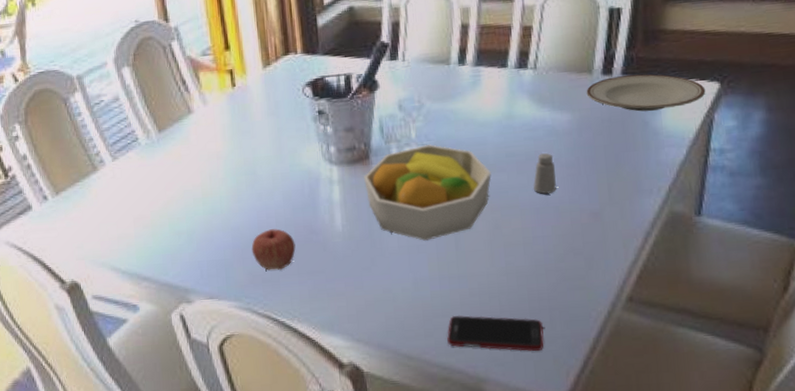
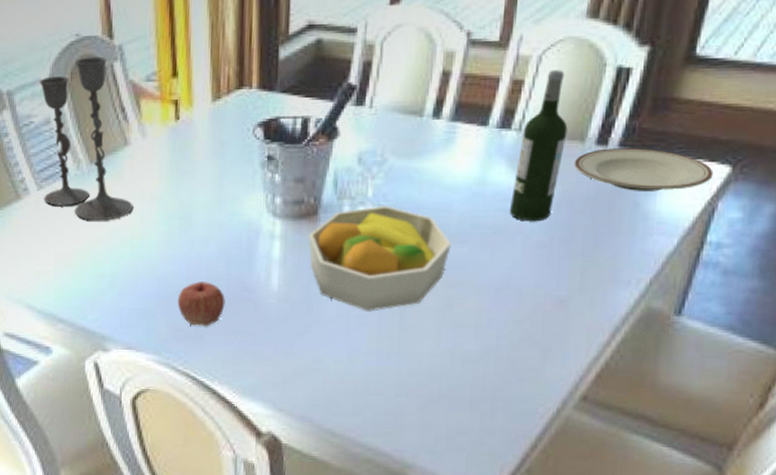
candlestick: none [105,38,202,184] -> present [39,56,133,221]
cell phone: present [447,315,544,351] -> none [376,394,484,442]
saltshaker: present [532,153,556,194] -> none [496,228,524,273]
wine bottle: none [537,15,577,147] -> present [509,70,568,222]

